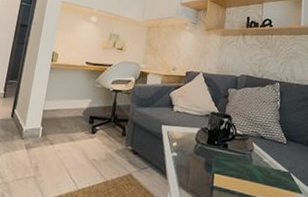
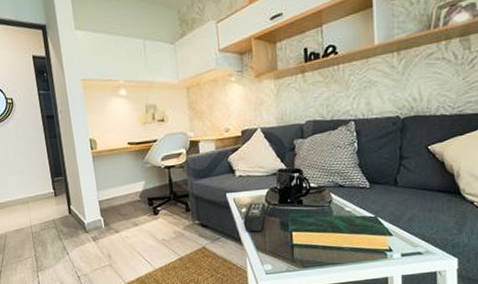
remote control: none [172,138,195,168] -> present [244,202,266,232]

